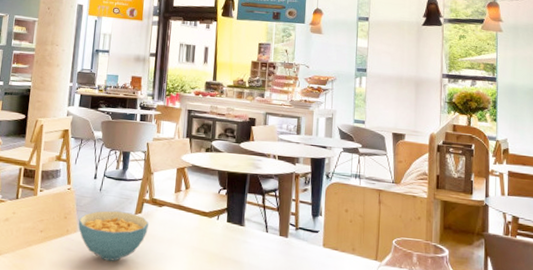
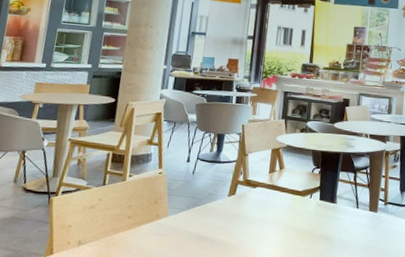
cereal bowl: present [78,210,149,261] -> none [169,193,242,244]

